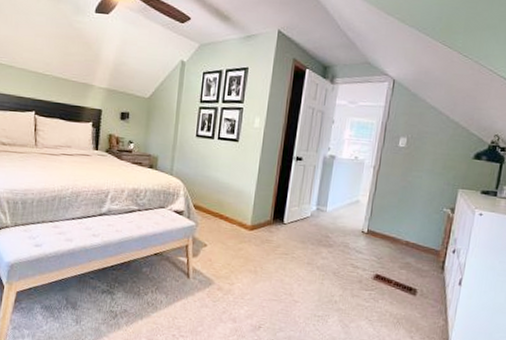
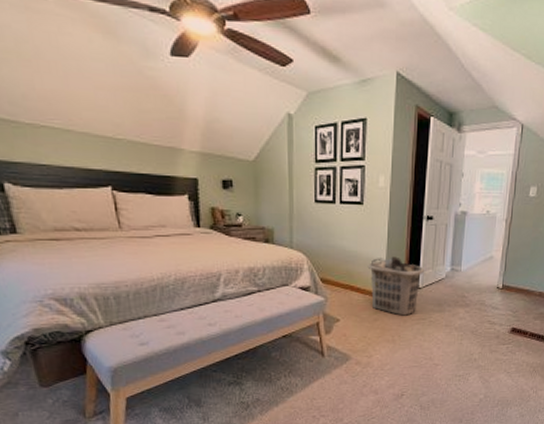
clothes hamper: none [237,191,291,249] -> present [367,256,425,316]

